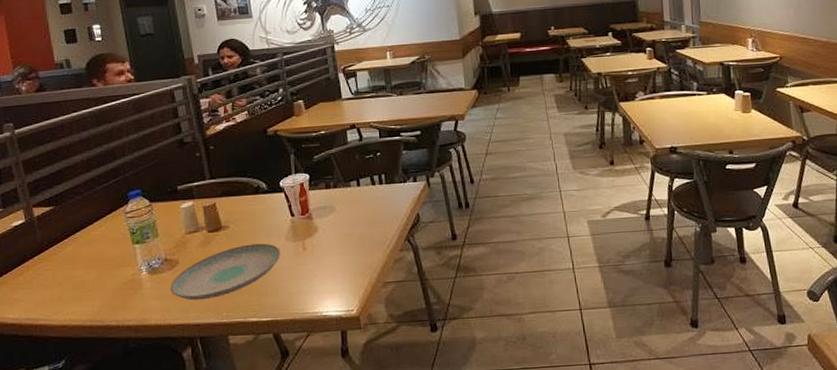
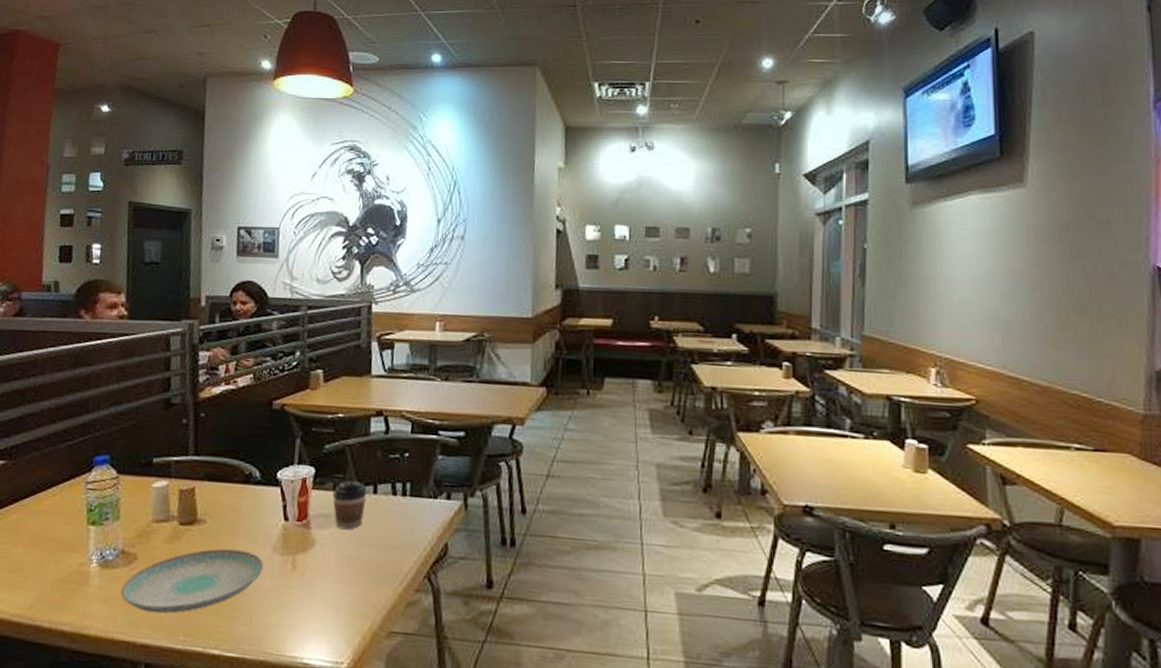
coffee cup: none [326,179,353,216] -> present [332,481,368,530]

